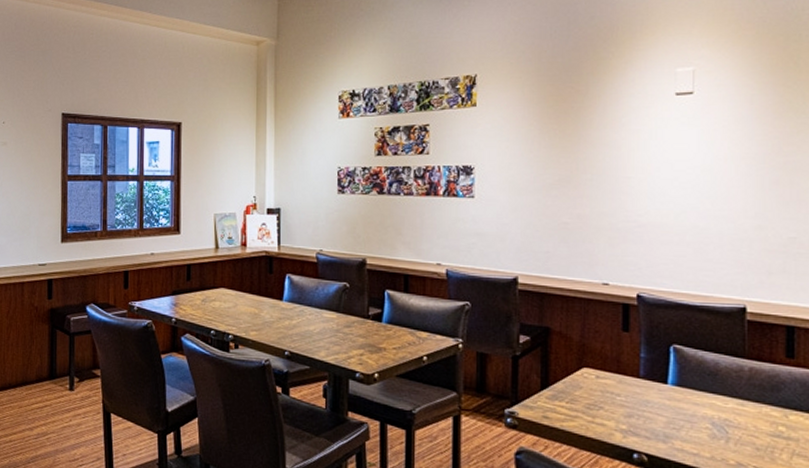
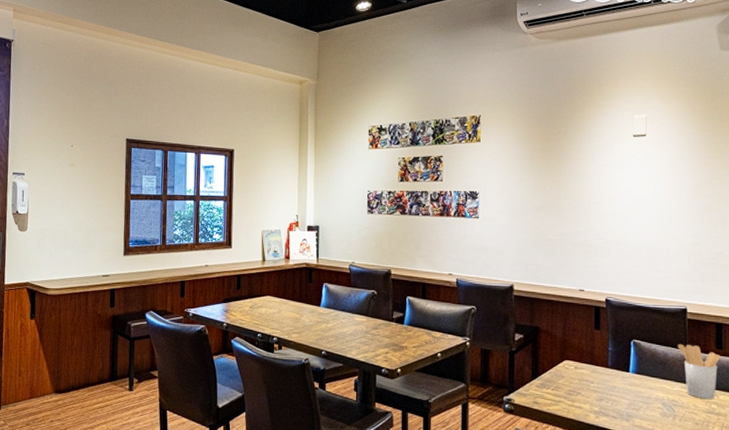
utensil holder: none [733,350,793,421] -> present [678,343,721,400]

